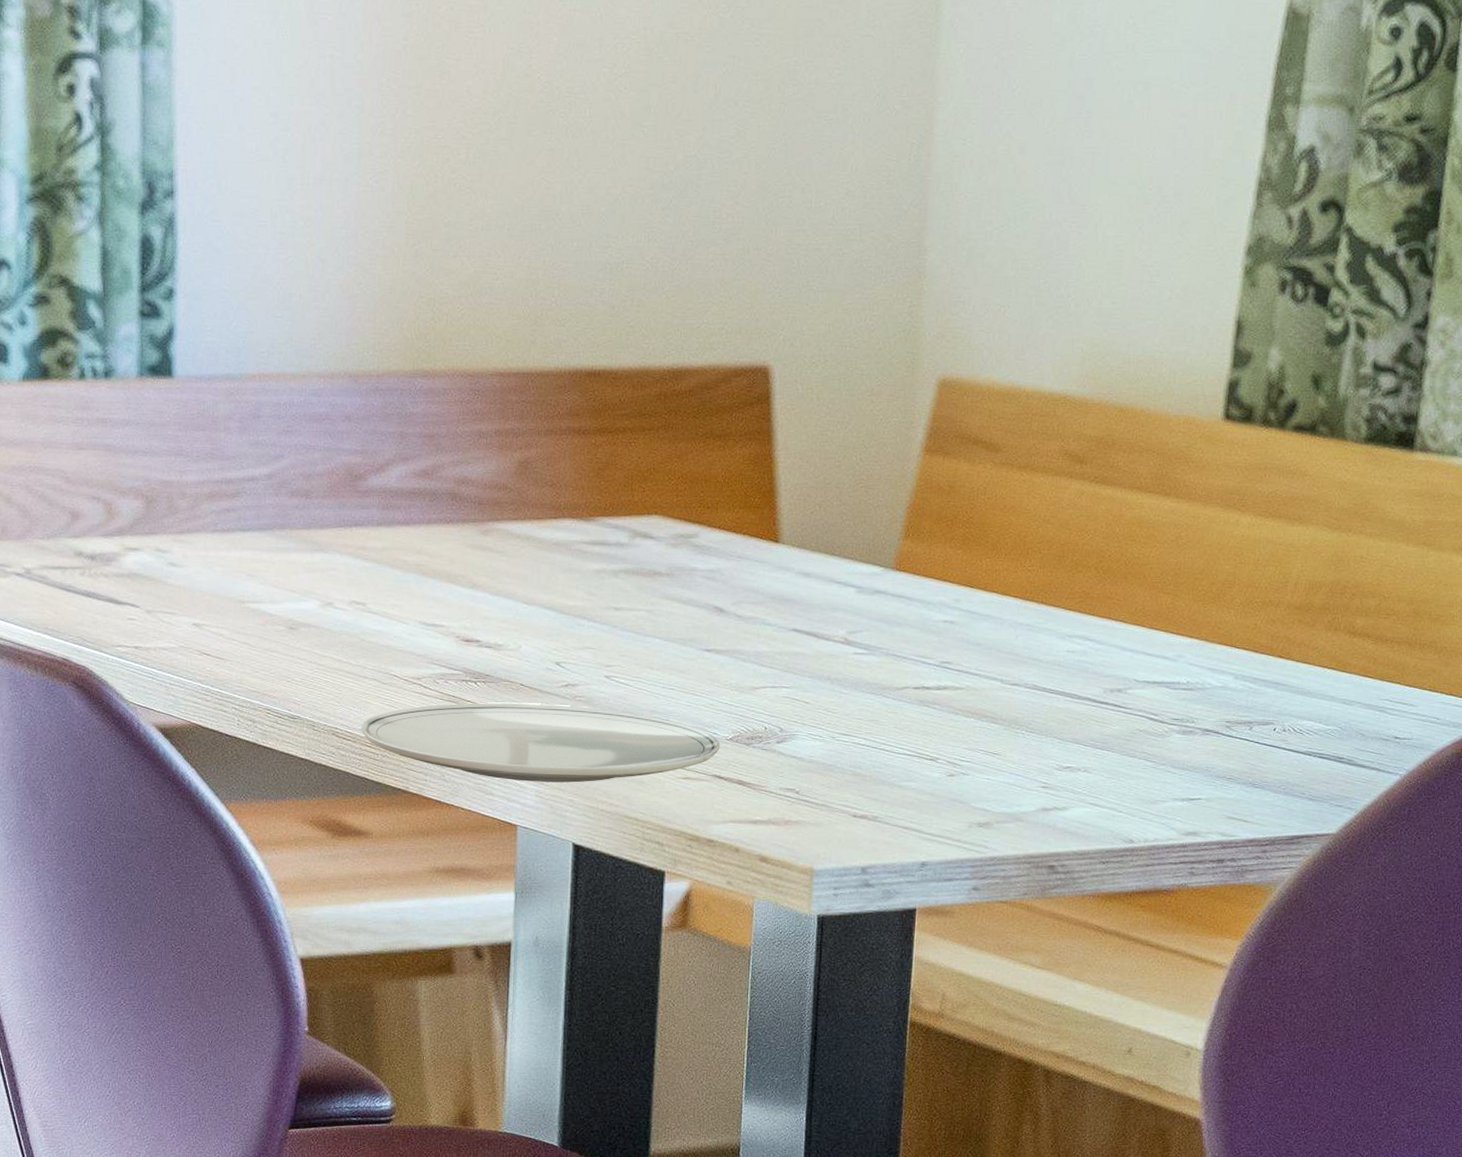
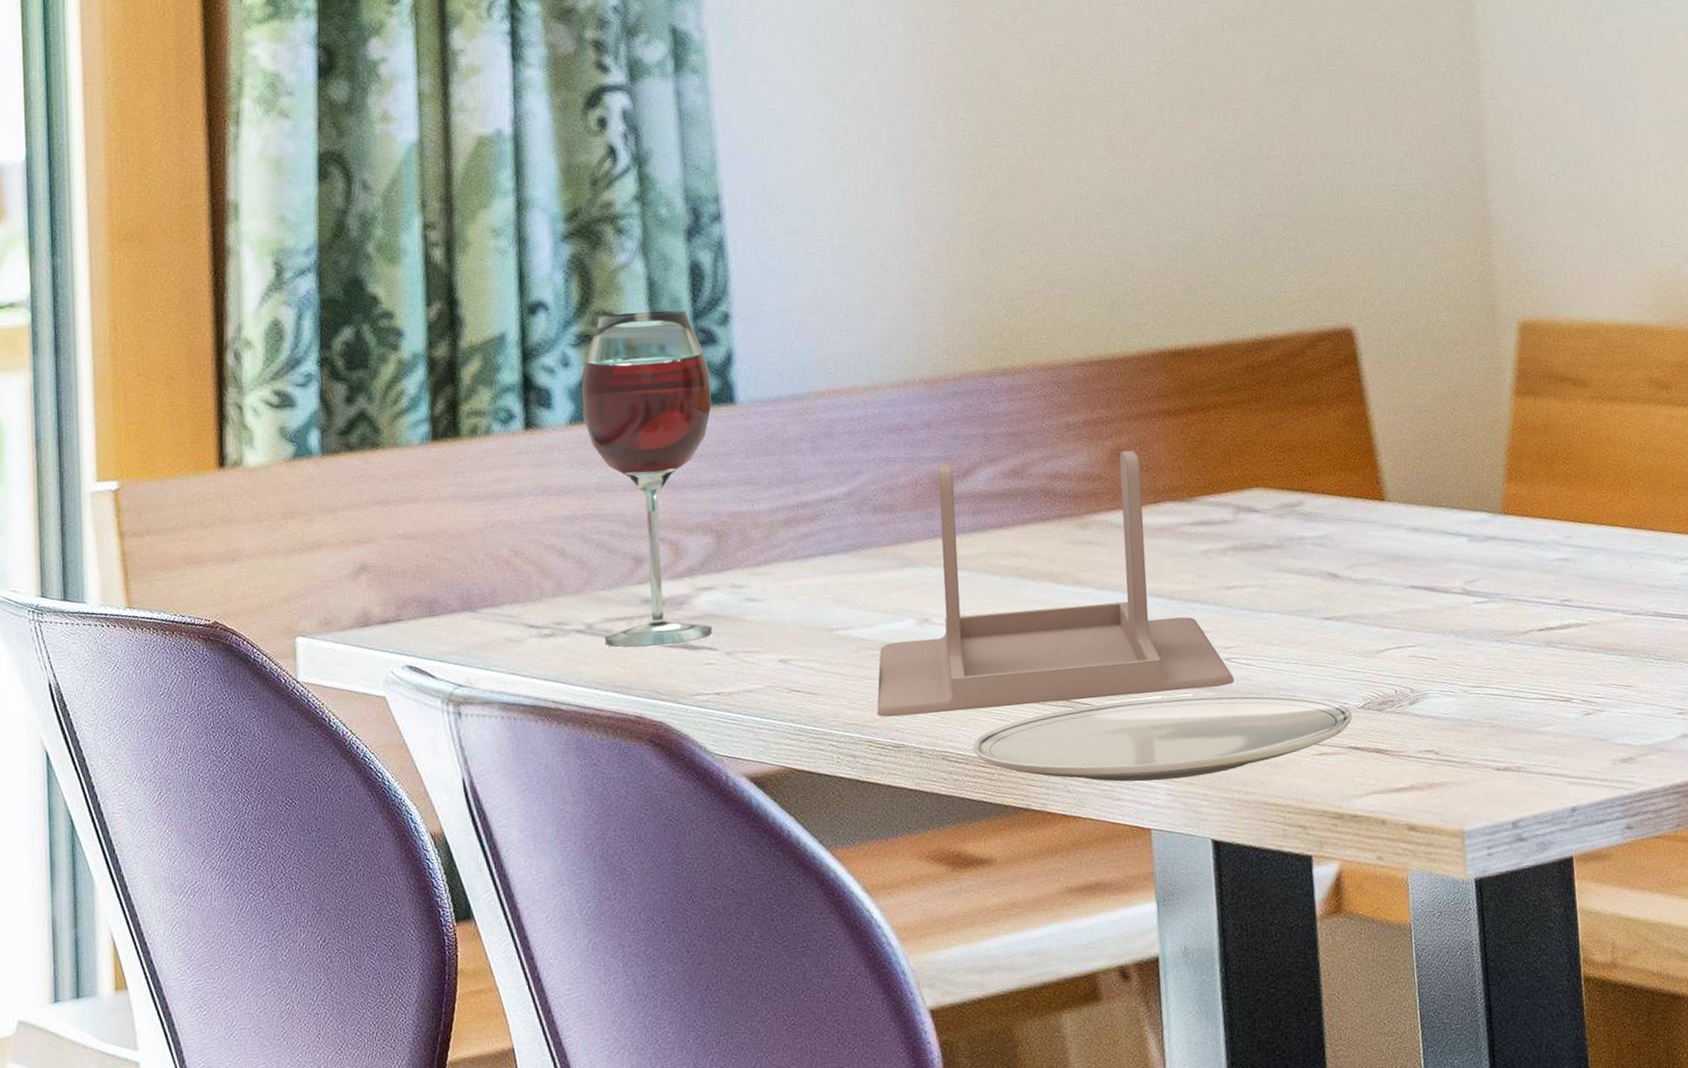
wineglass: none [35,278,152,598] -> present [581,310,713,648]
napkin holder: none [278,458,612,701] -> present [877,450,1234,717]

